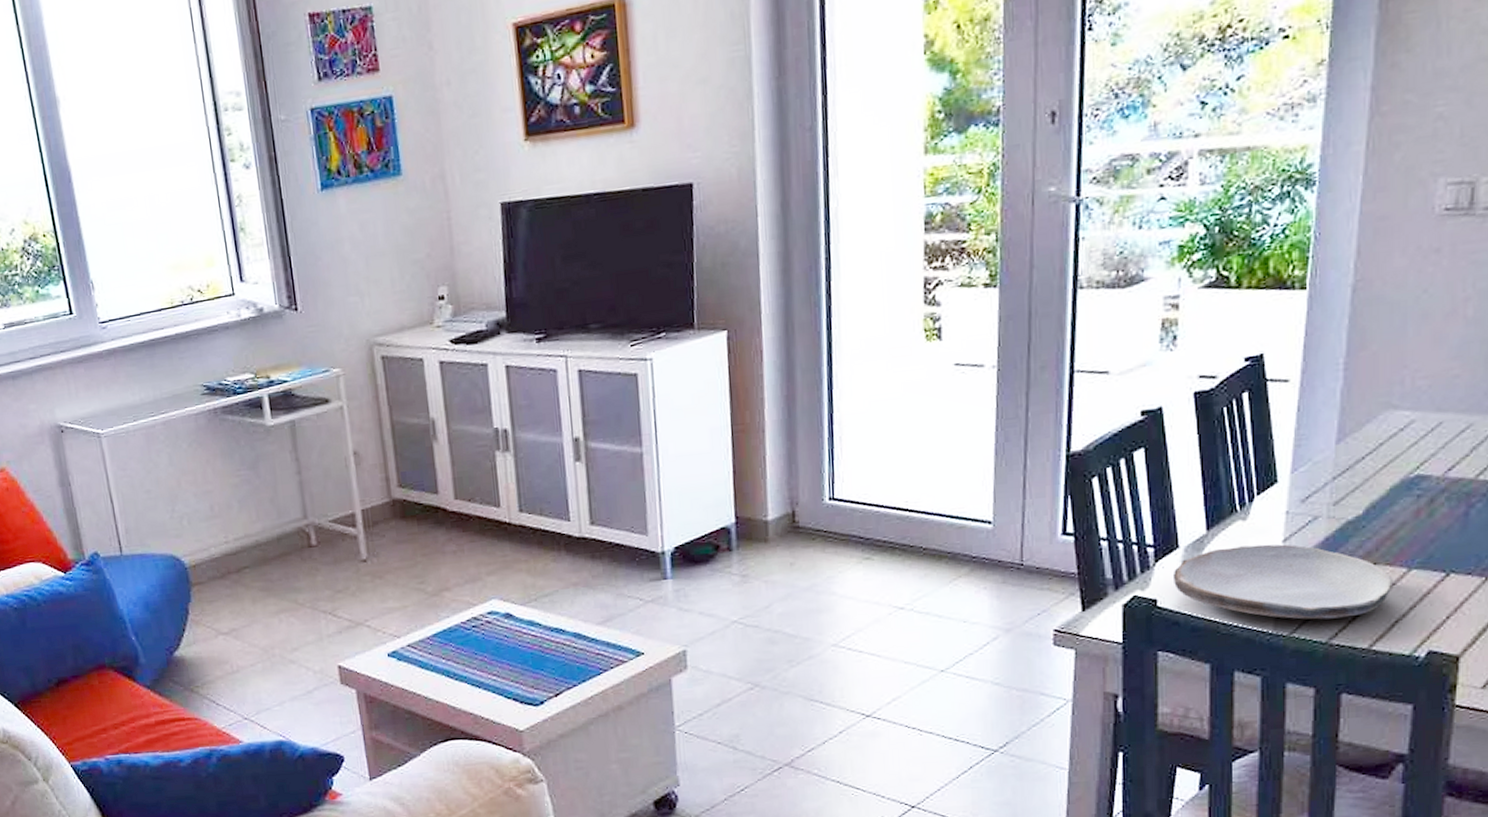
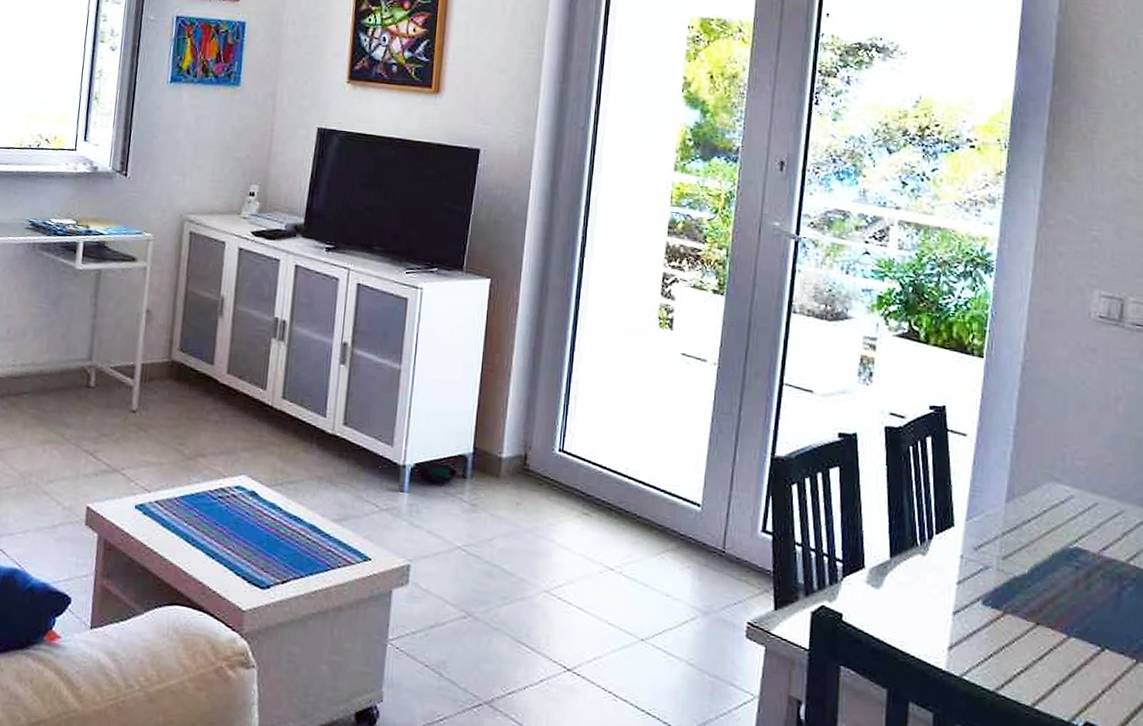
plate: present [1174,544,1393,620] -> none [858,577,1054,672]

